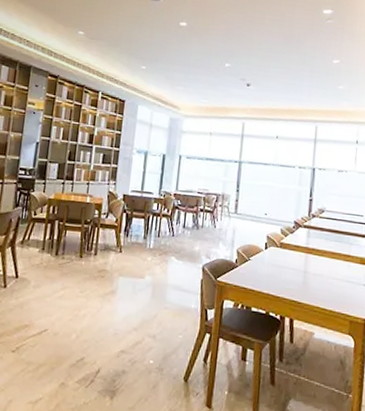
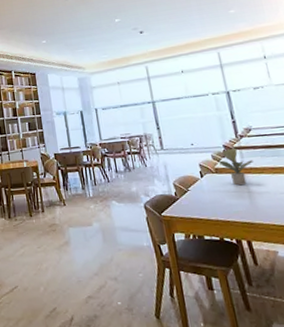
potted plant: none [286,225,317,265] -> present [219,148,253,186]

